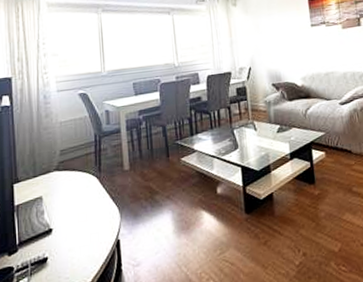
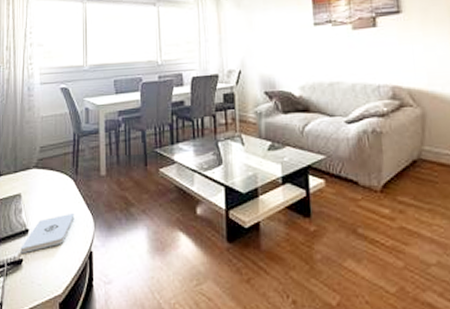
notepad: none [44,208,100,253] -> present [20,214,75,254]

